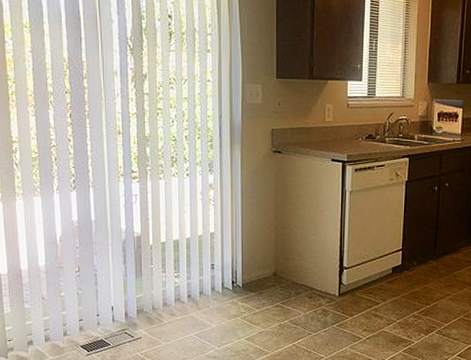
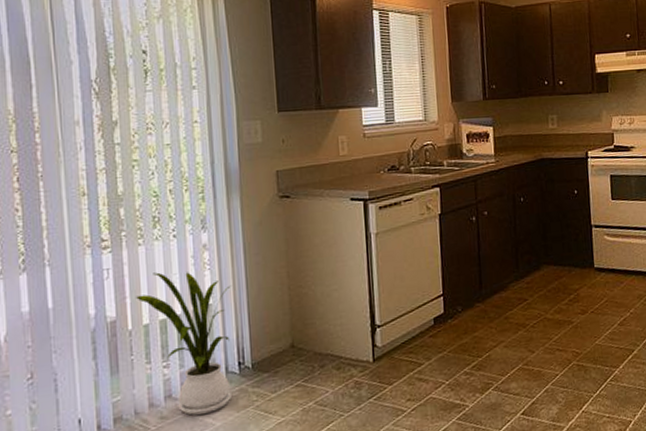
house plant: none [155,202,230,316] -> present [135,272,232,416]

